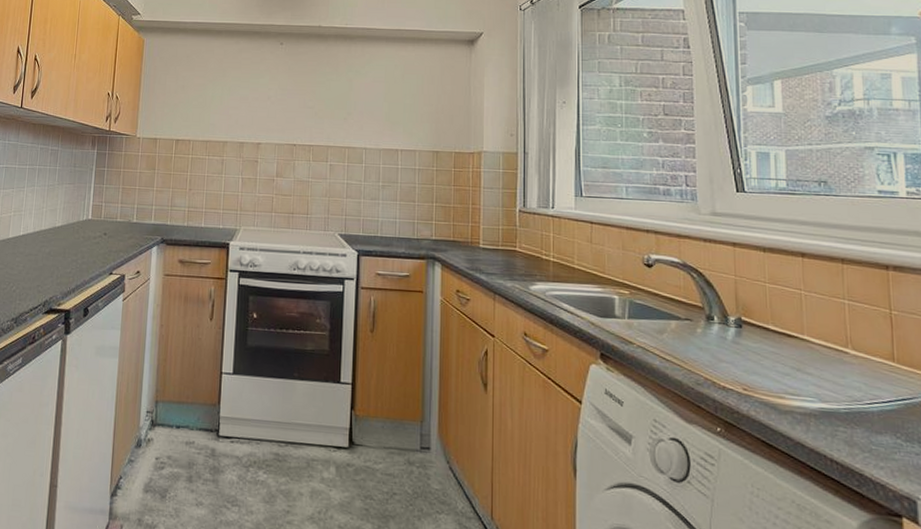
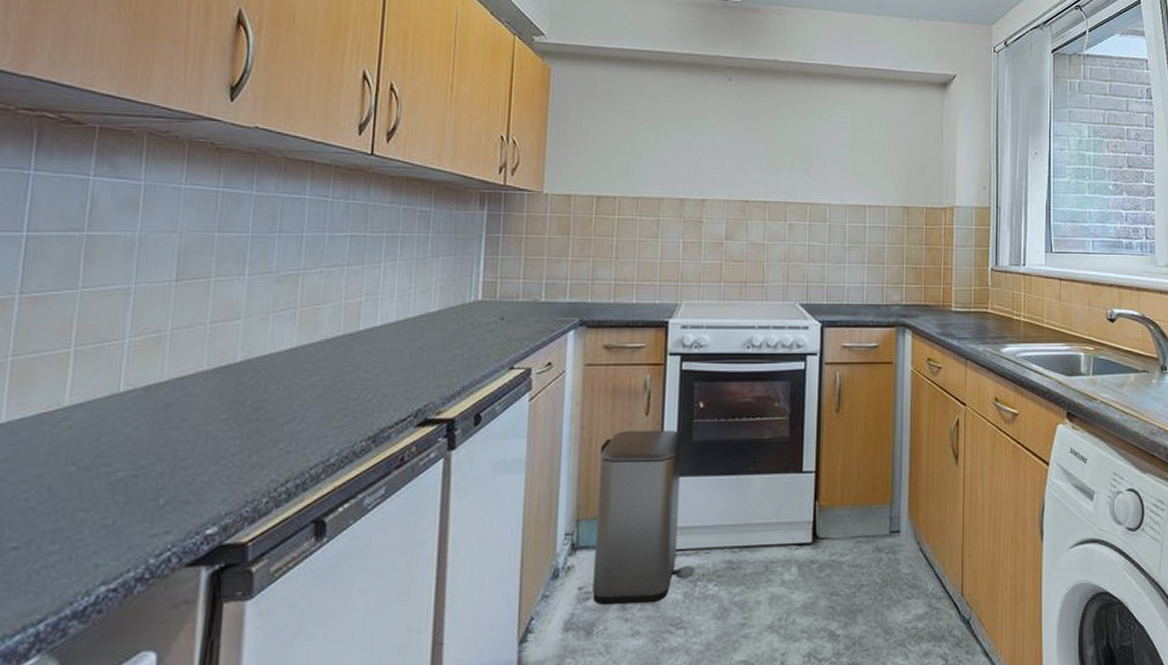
pedal bin: none [166,331,248,480] -> present [592,429,695,605]

